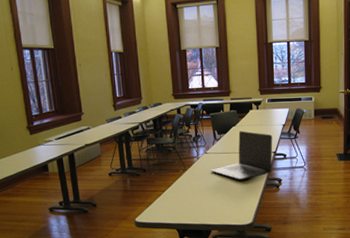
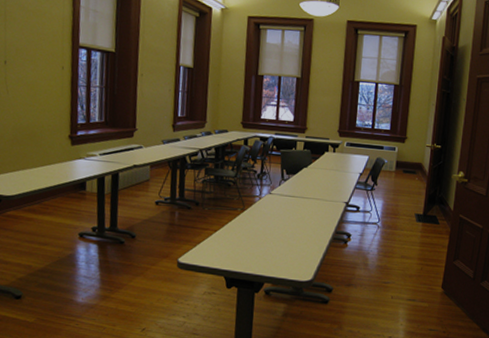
laptop: present [211,131,273,181] -> none [273,173,347,230]

